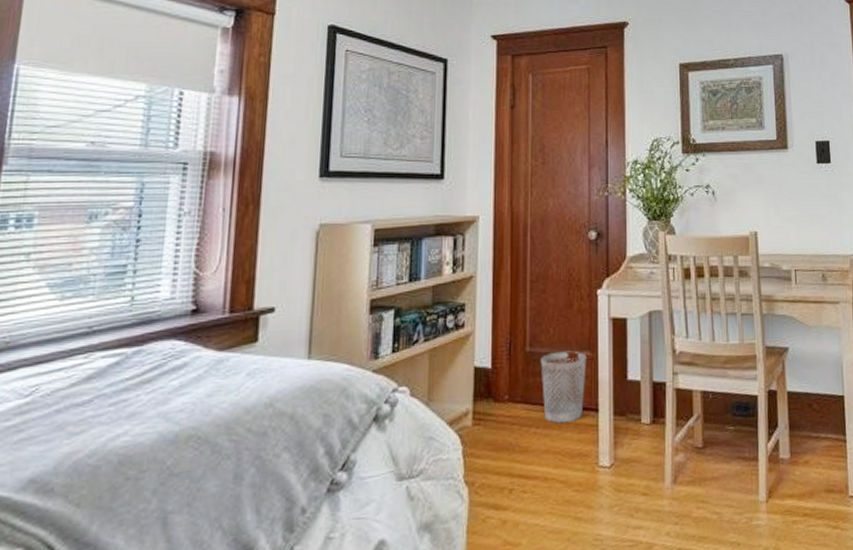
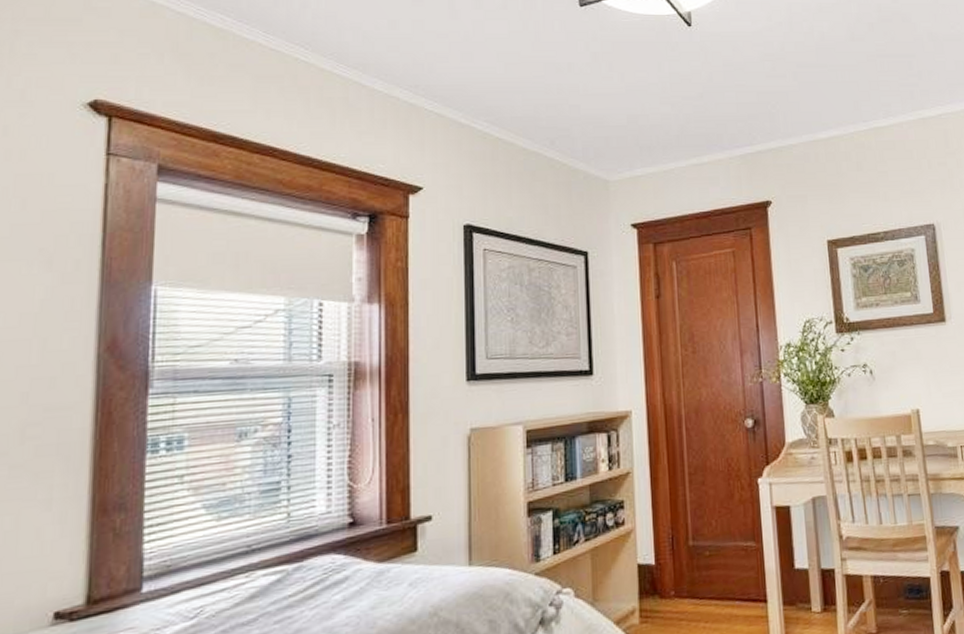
wastebasket: present [540,351,587,424] -> none [704,542,752,617]

